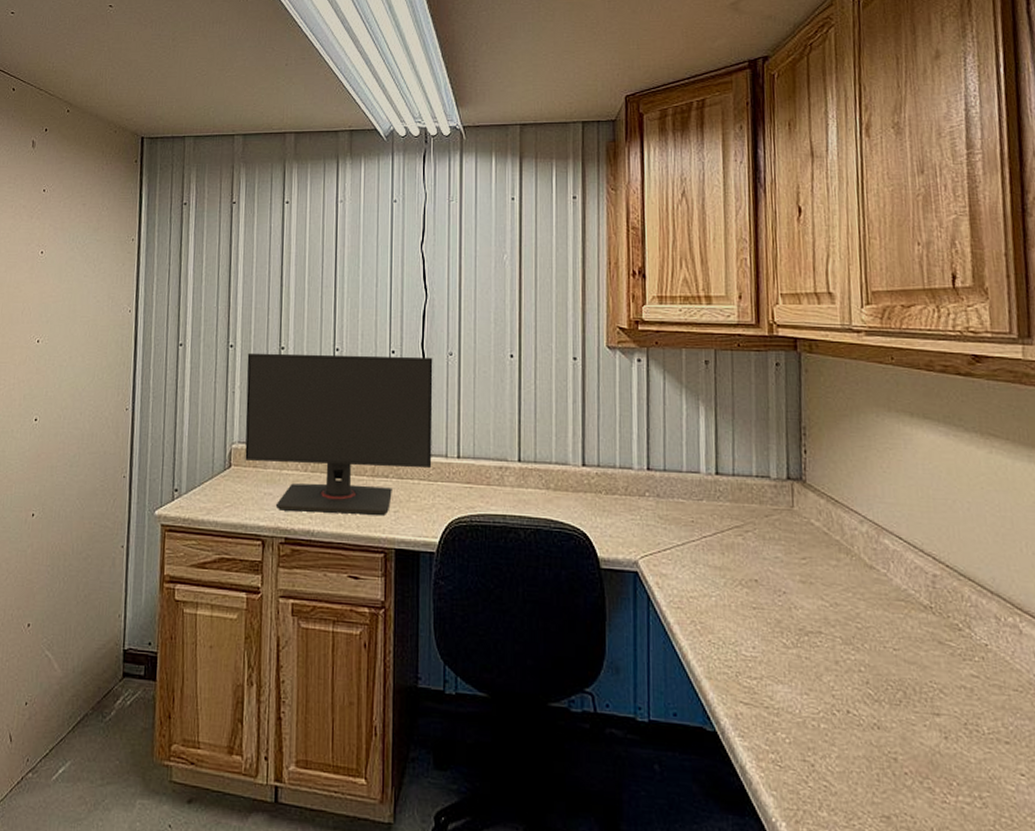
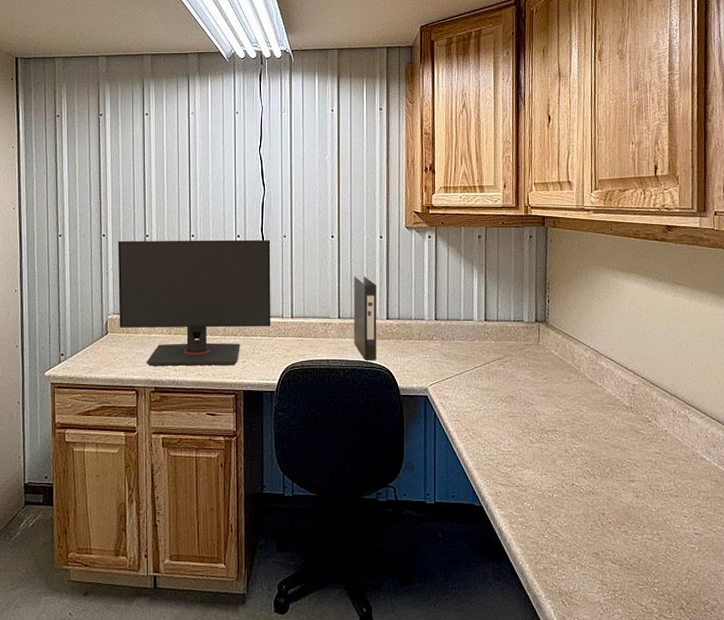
binder: none [538,408,570,519] -> present [353,276,377,360]

